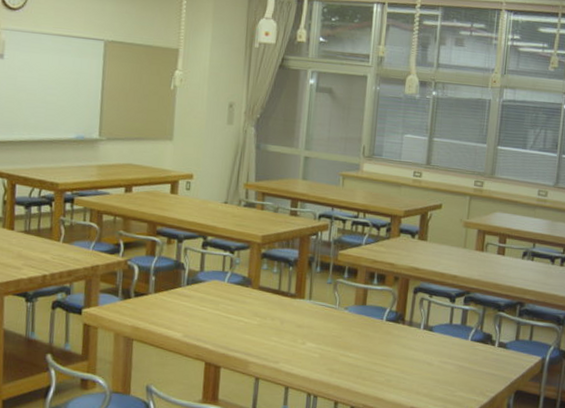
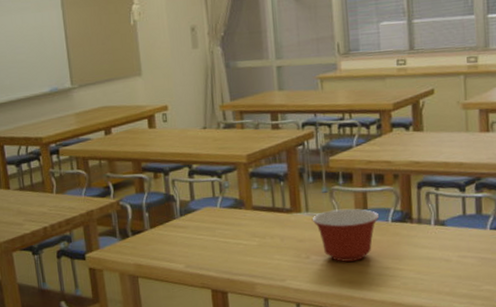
mixing bowl: none [313,301,376,353] -> present [312,208,380,262]

